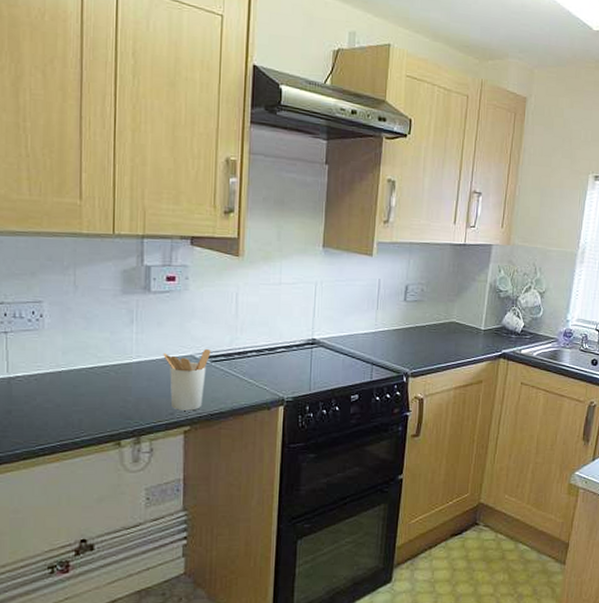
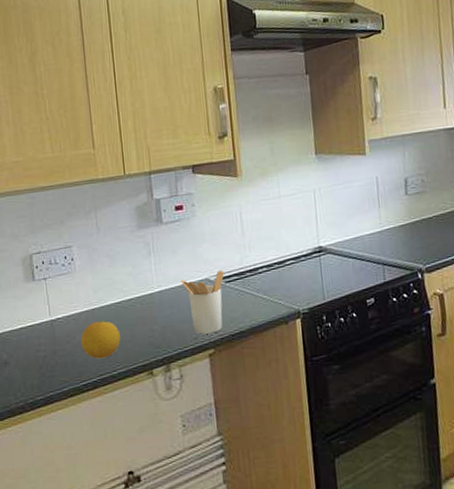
fruit: none [41,384,89,424] -> present [80,320,121,359]

